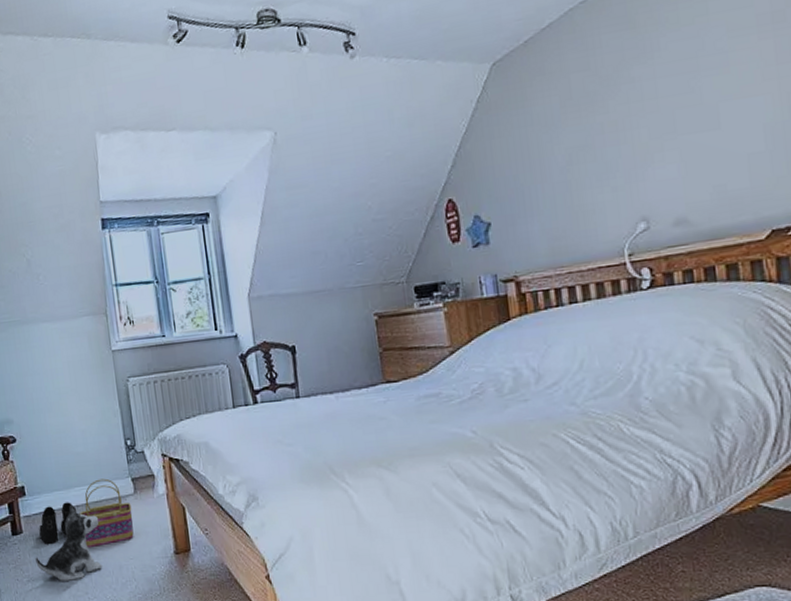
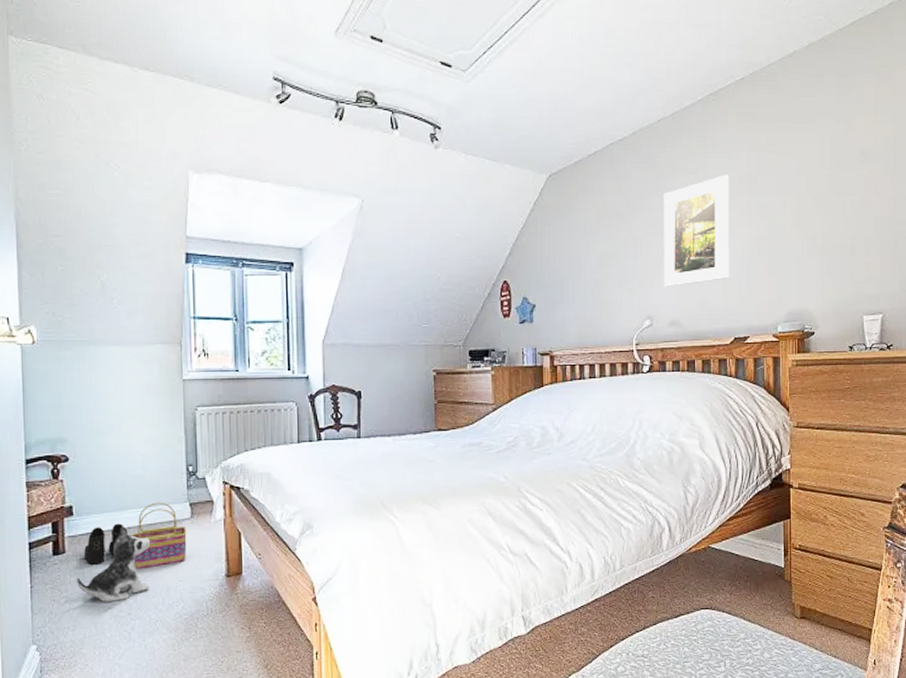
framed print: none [649,16,756,178] -> present [663,174,730,287]

